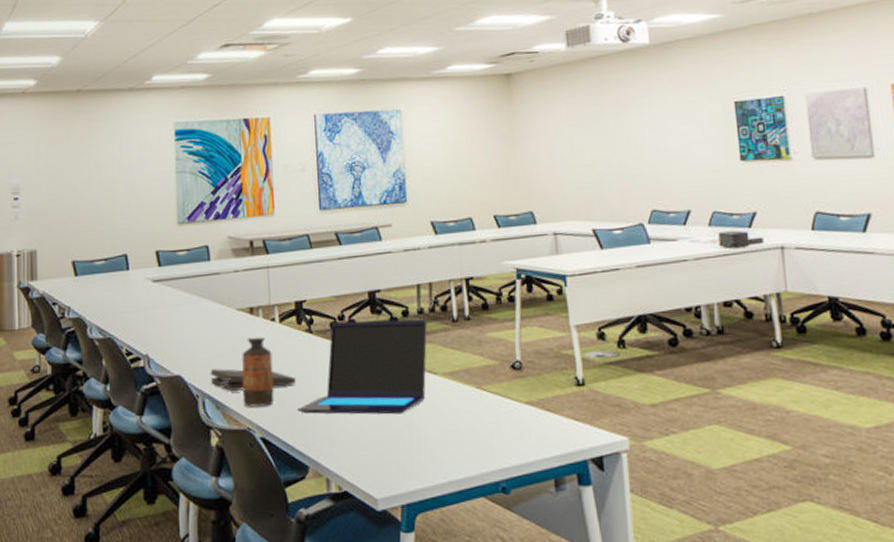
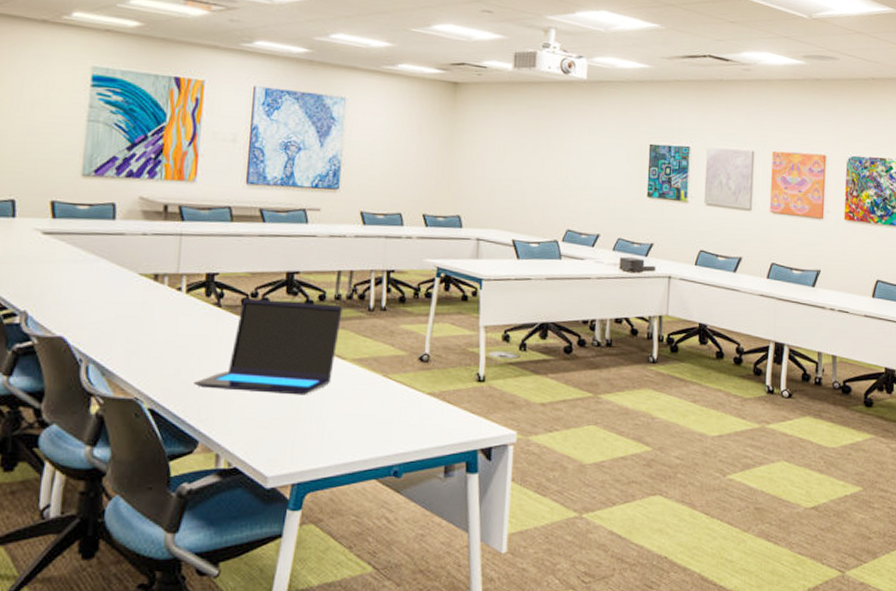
pizza box: present [210,369,296,391] -> none [98,334,196,359]
bottle: present [242,337,275,407] -> none [133,304,174,377]

